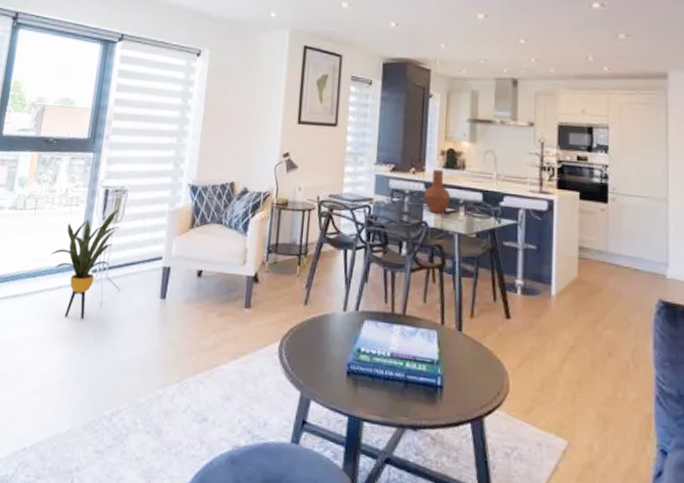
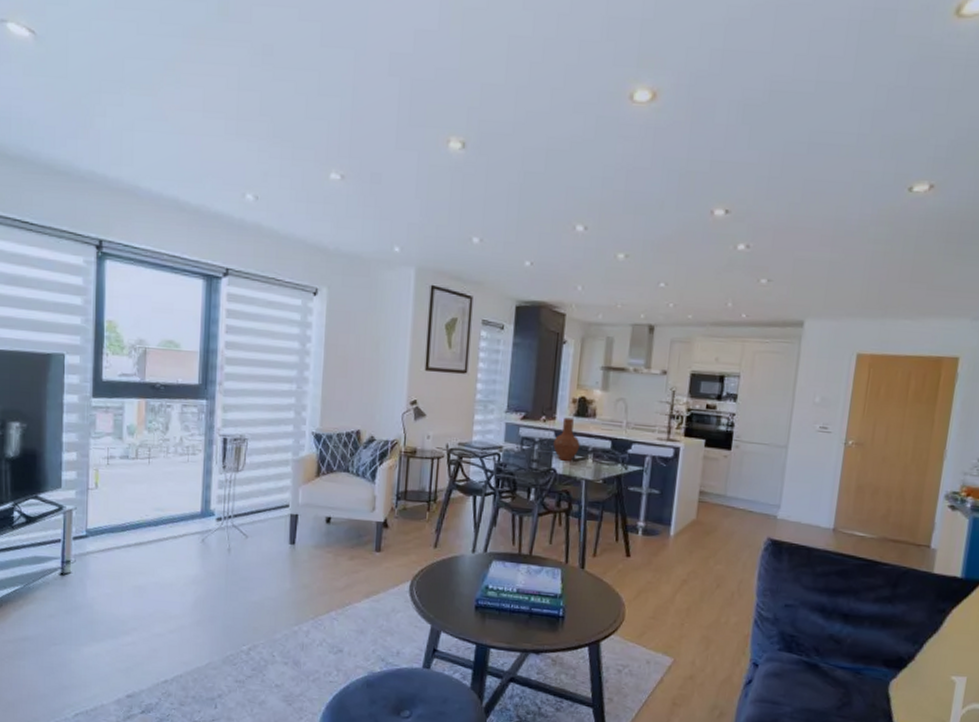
house plant: present [49,209,121,320] -> none [170,458,244,565]

